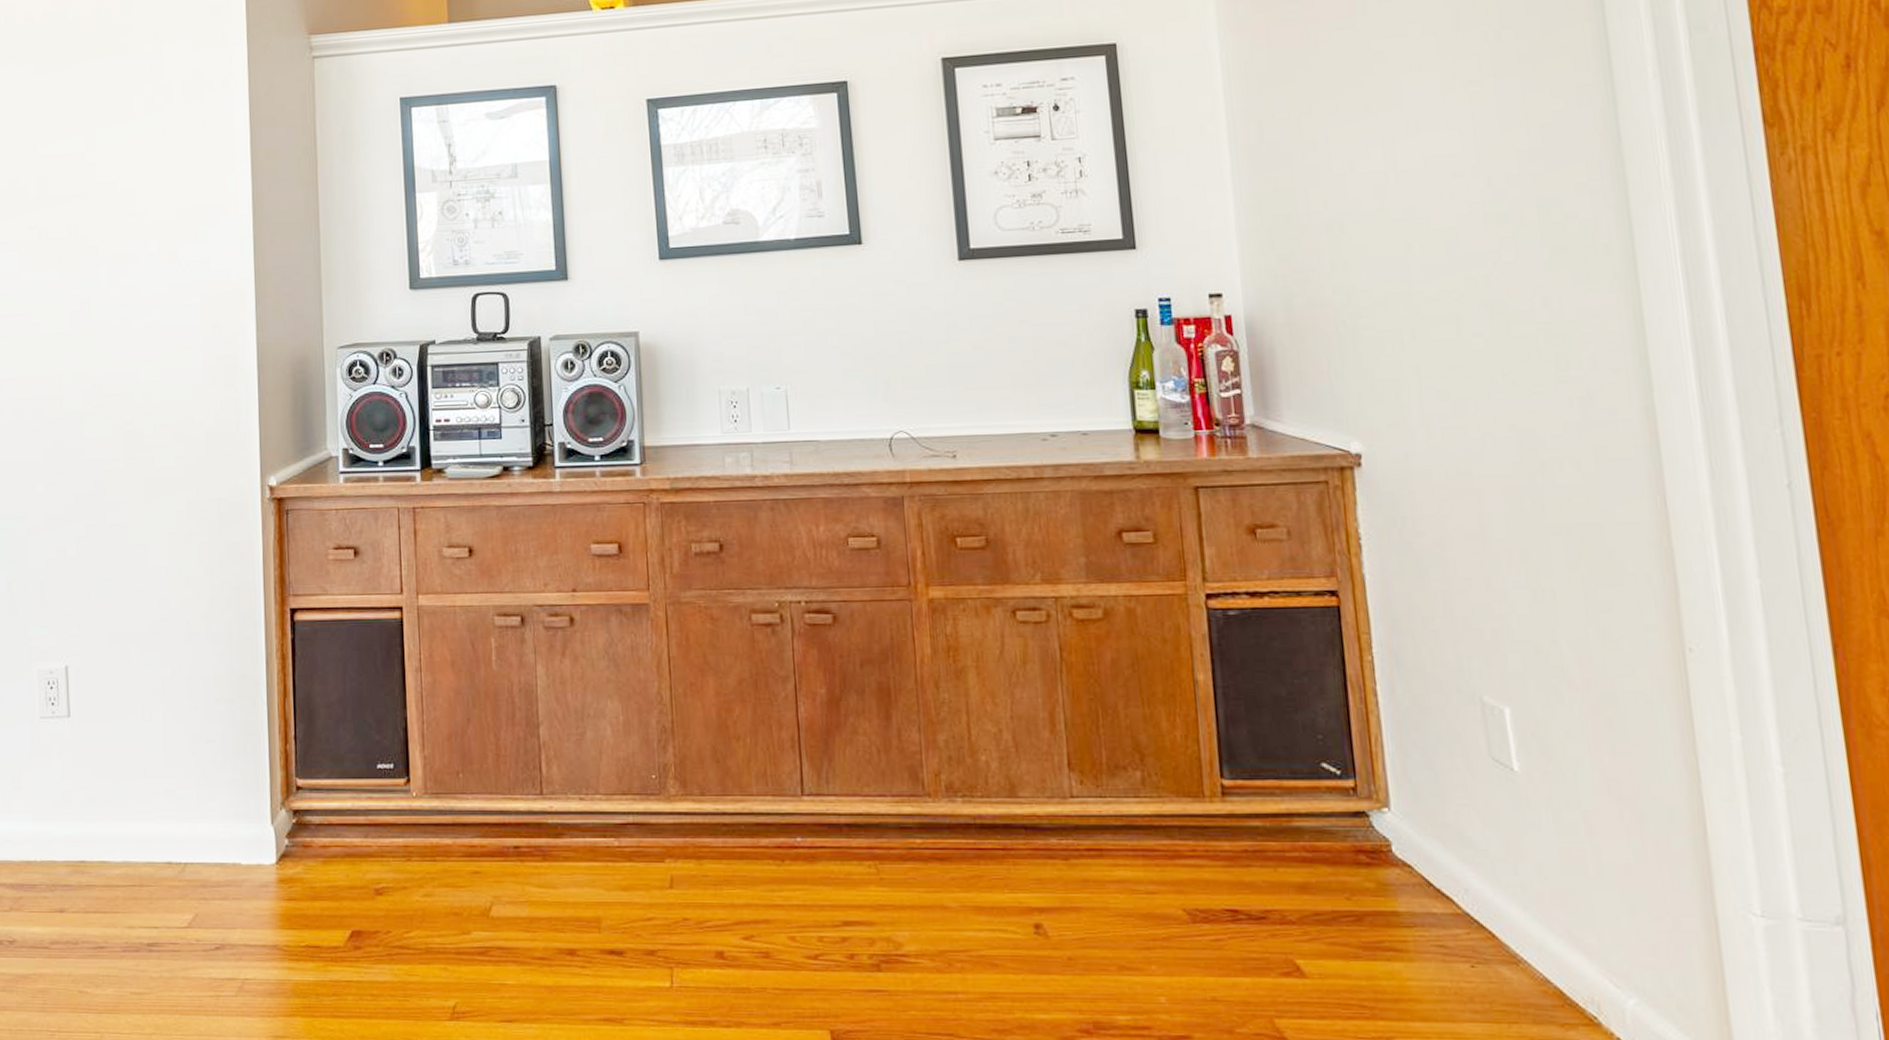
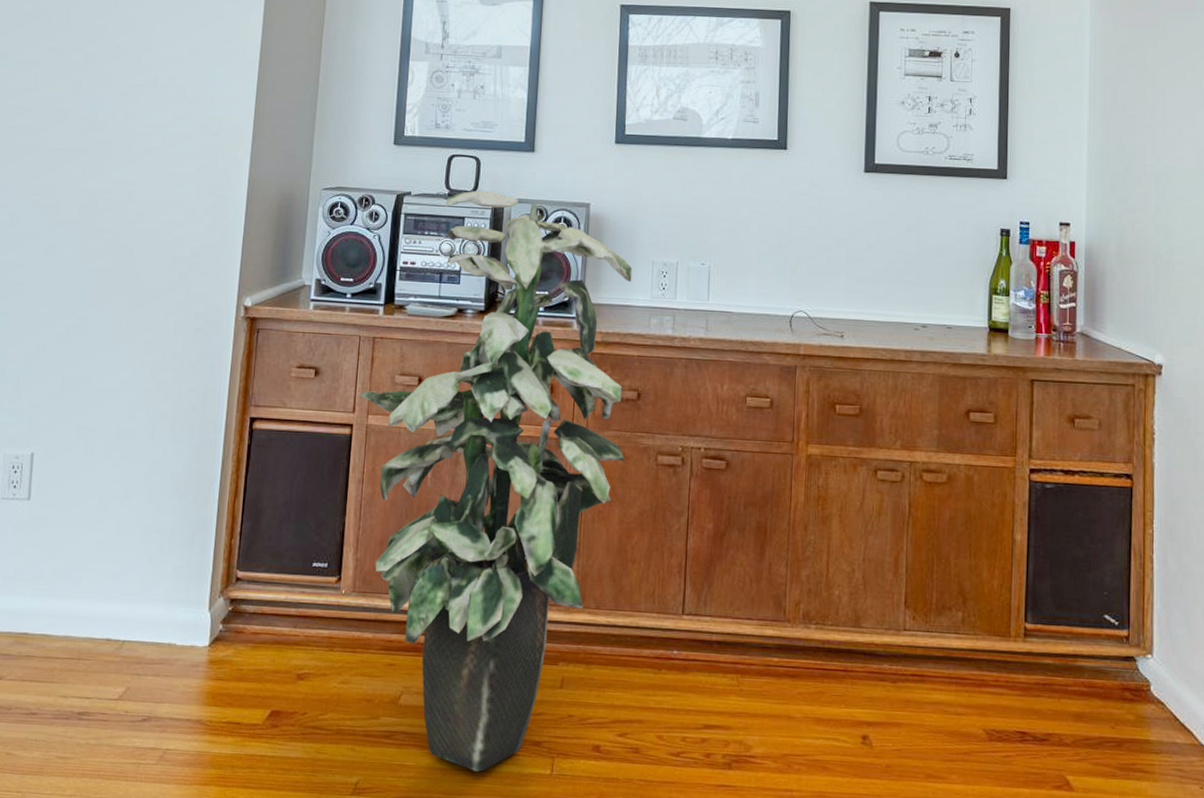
indoor plant: none [405,329,714,988] -> present [359,190,633,772]

